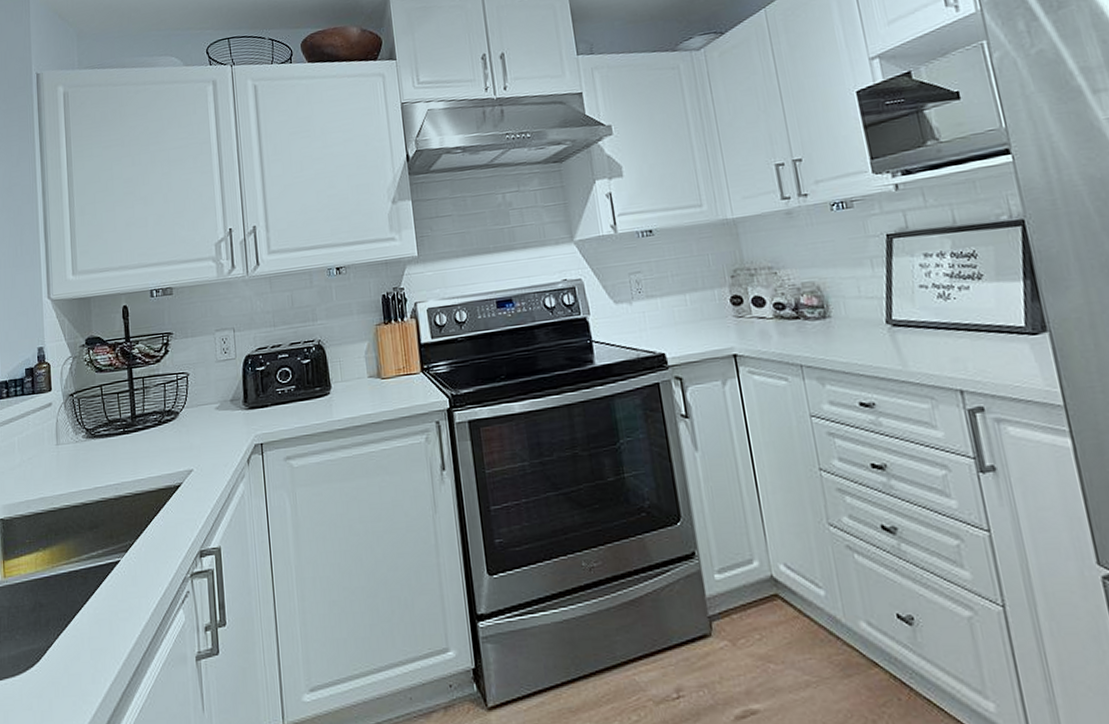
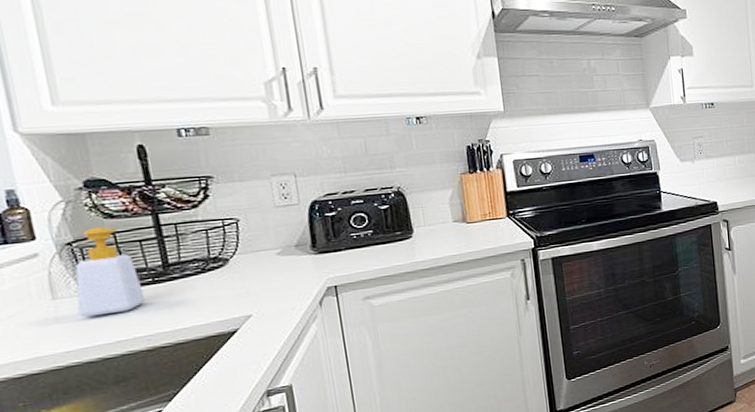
soap bottle: none [71,379,117,463] -> present [75,226,145,318]

